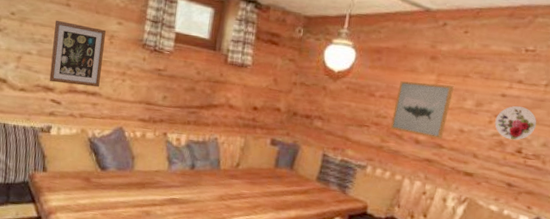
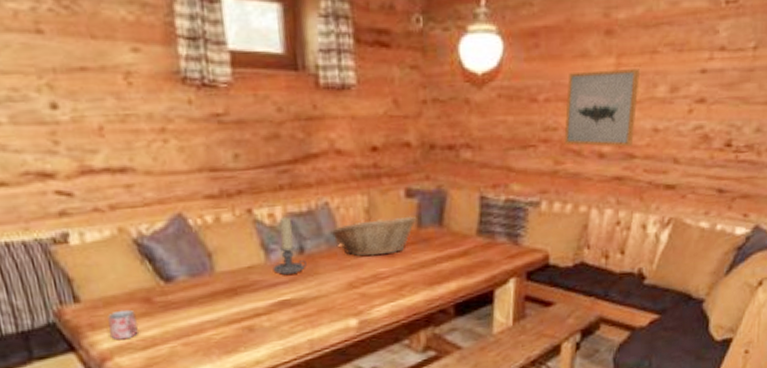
wall art: present [49,20,106,88] -> none [24,59,128,164]
mug: none [58,182,78,203] -> present [108,309,139,341]
candle holder: none [171,142,194,182] -> present [272,217,306,275]
fruit basket: none [215,155,276,182] -> present [330,216,417,257]
decorative plate: present [495,105,537,141] -> none [696,82,747,131]

